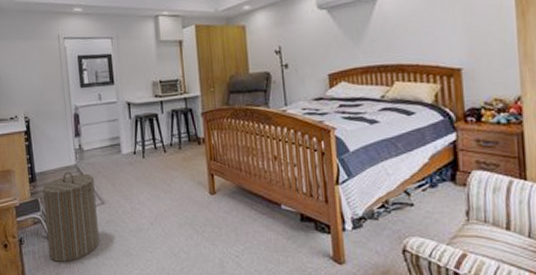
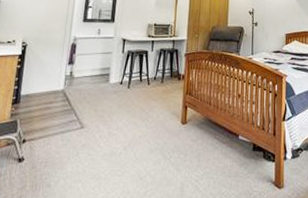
laundry hamper: present [42,172,100,262] -> none [15,96,78,185]

